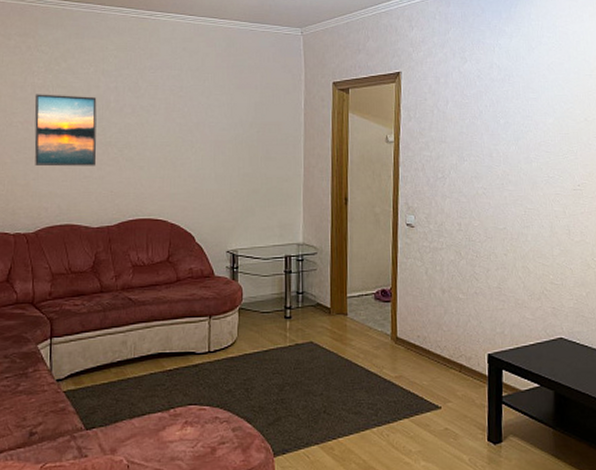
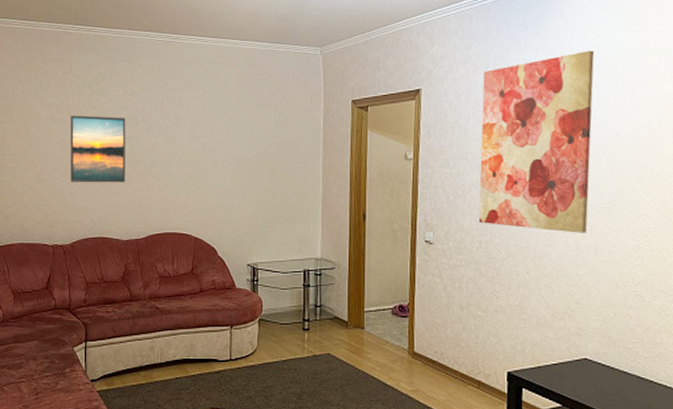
wall art: none [458,37,564,215] -> present [478,50,595,233]

